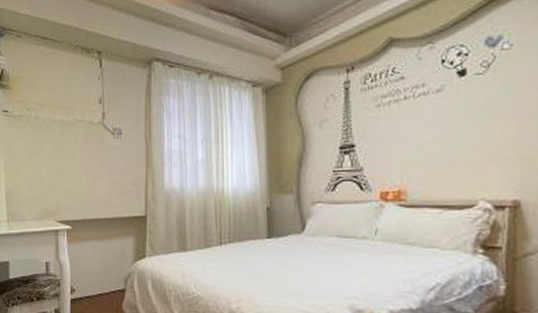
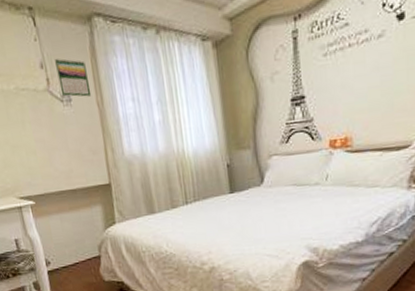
calendar: none [113,95,141,132] -> present [55,58,92,97]

